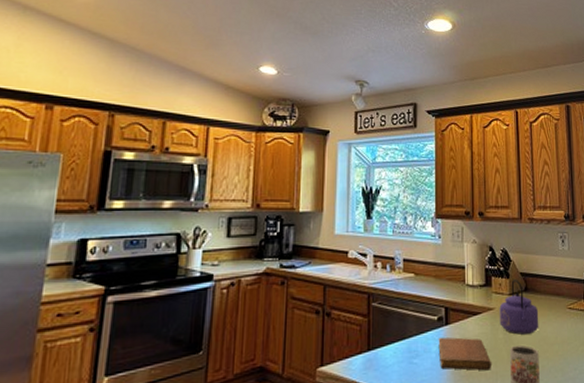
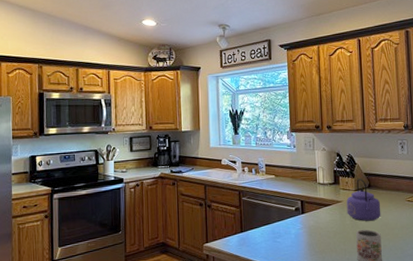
notebook: present [438,337,491,371] -> none [296,222,341,248]

